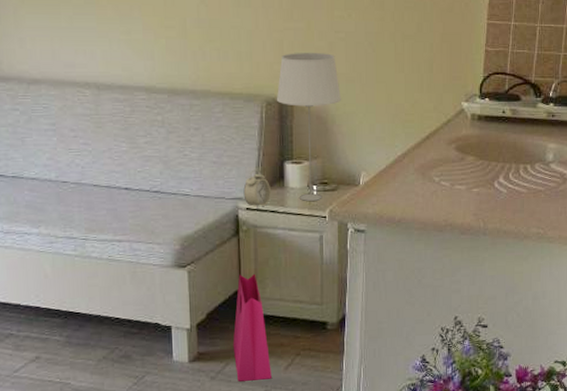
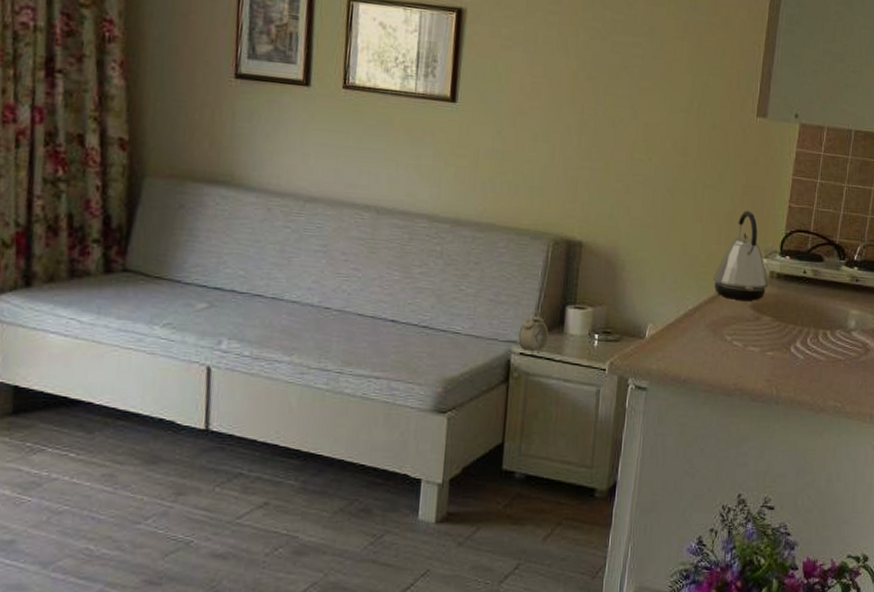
shopping bag: present [233,273,272,382] -> none [487,426,528,551]
table lamp: present [276,53,342,202] -> none [564,192,634,352]
kettle: none [418,57,471,143] -> present [713,210,769,301]

